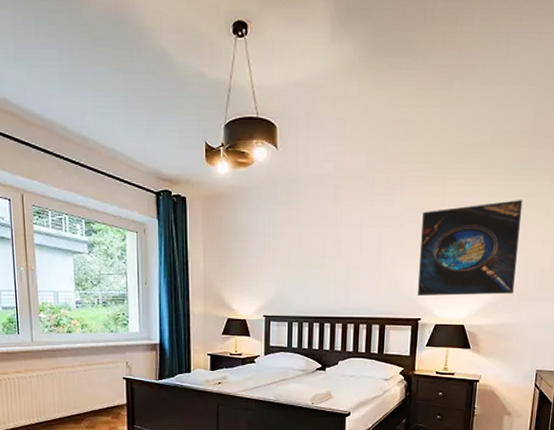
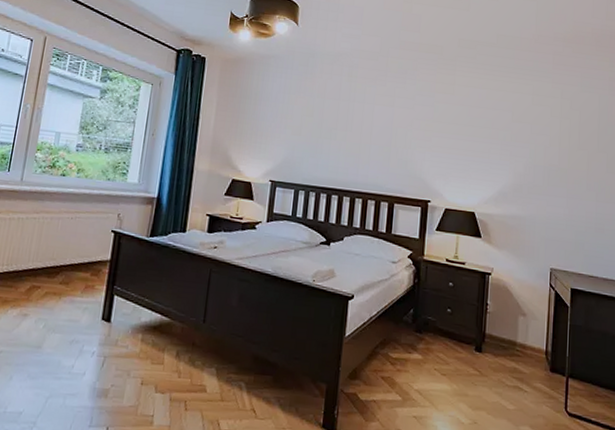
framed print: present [418,200,523,296] -> none [428,96,528,186]

